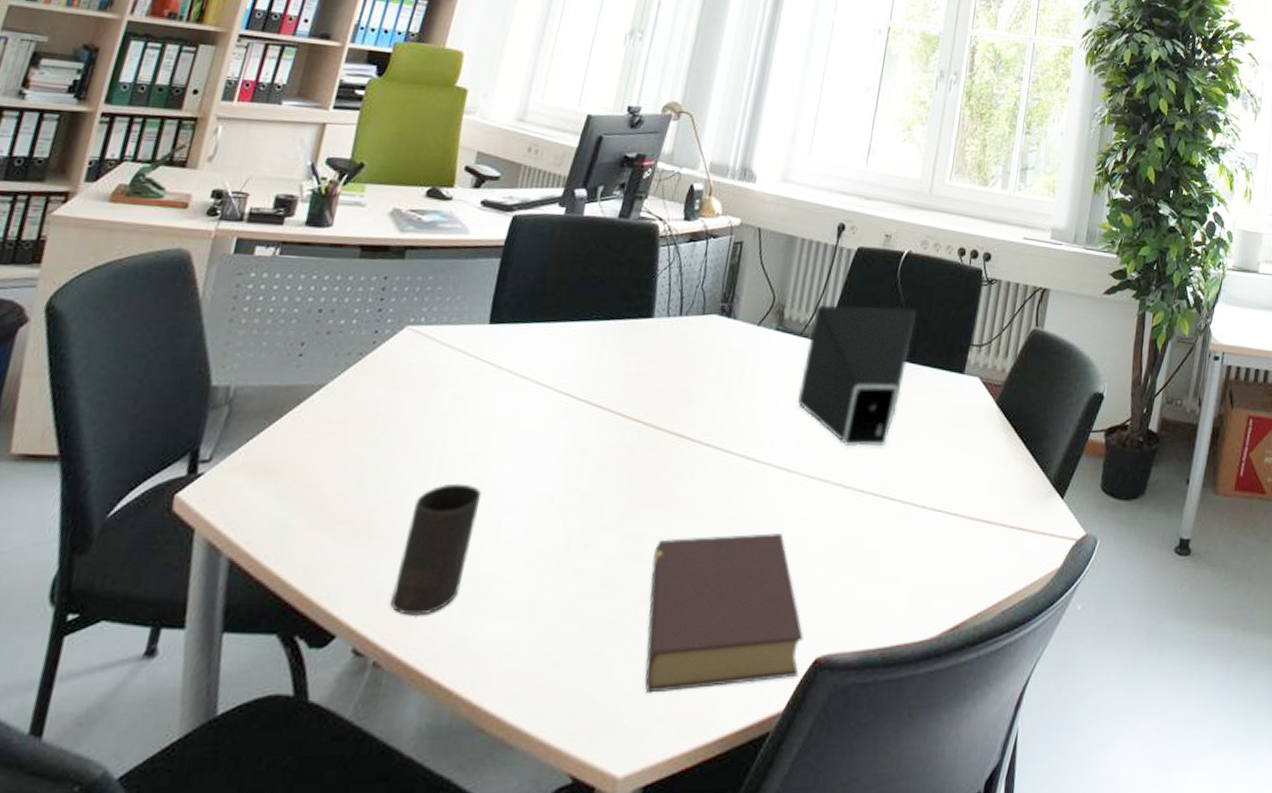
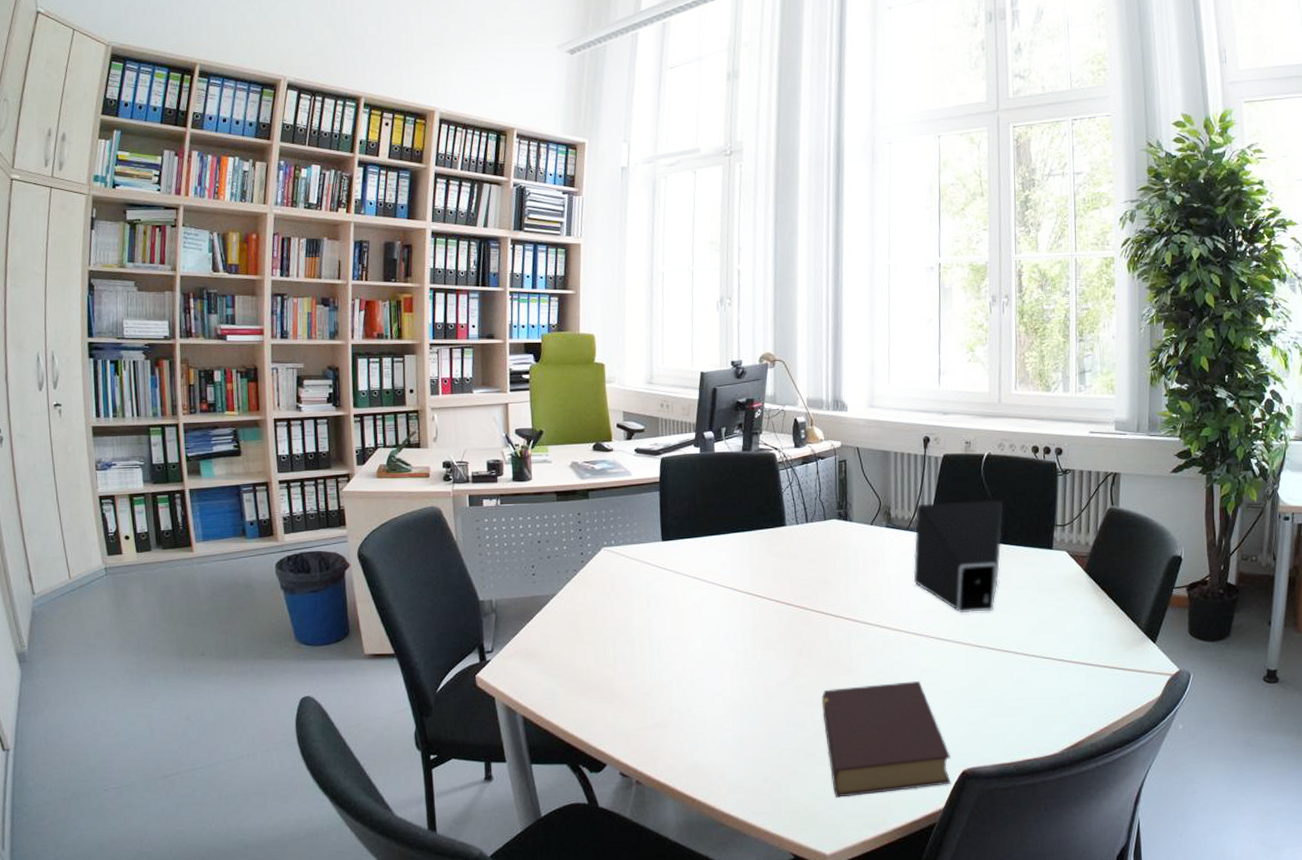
cup: present [390,483,482,616] -> none [637,657,686,749]

